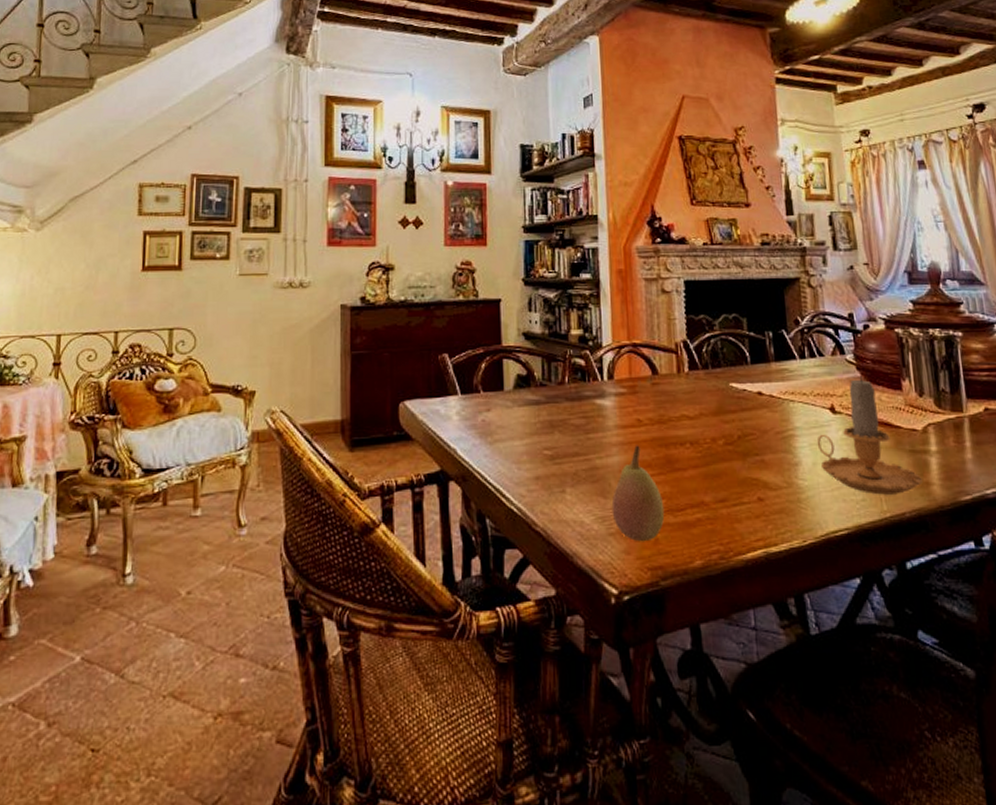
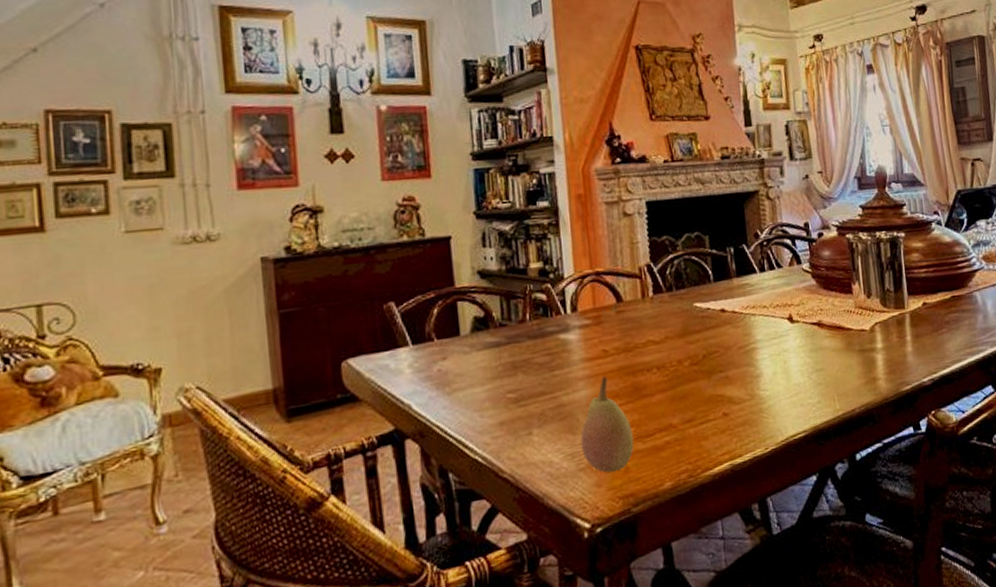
candle: present [817,374,923,495] -> none [776,282,870,396]

